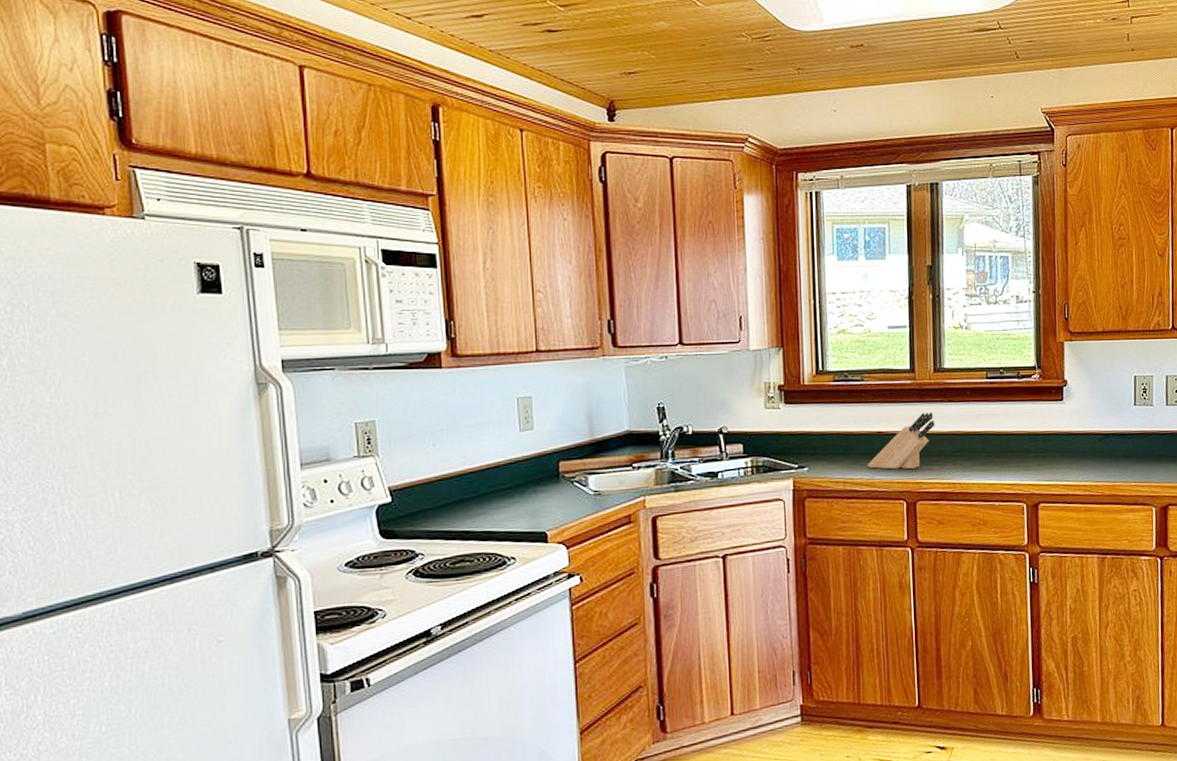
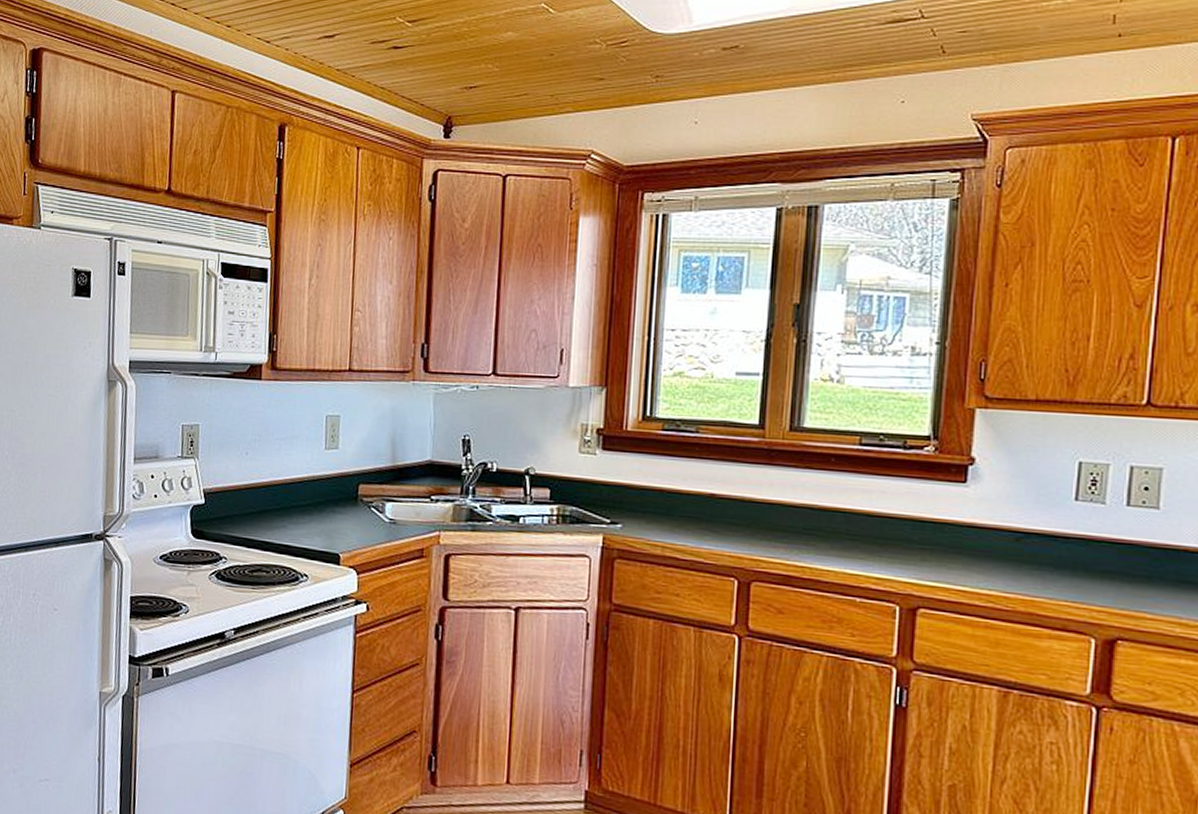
knife block: present [867,411,935,469] -> none [693,477,785,542]

